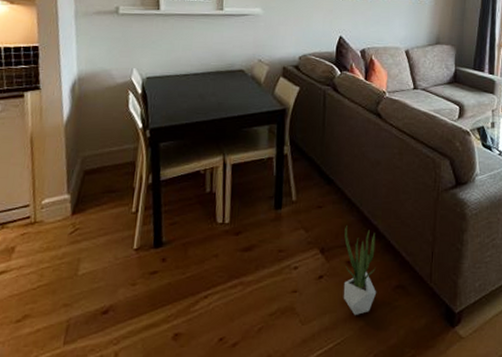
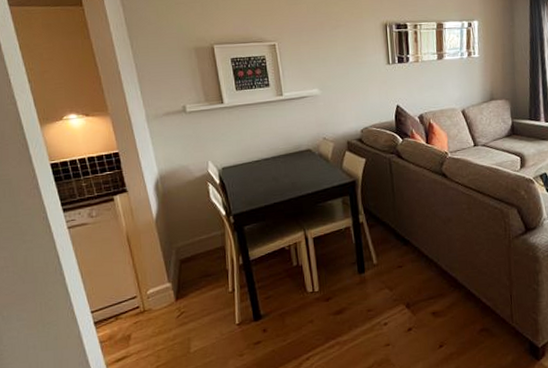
potted plant: present [343,225,377,315] -> none [426,280,464,360]

